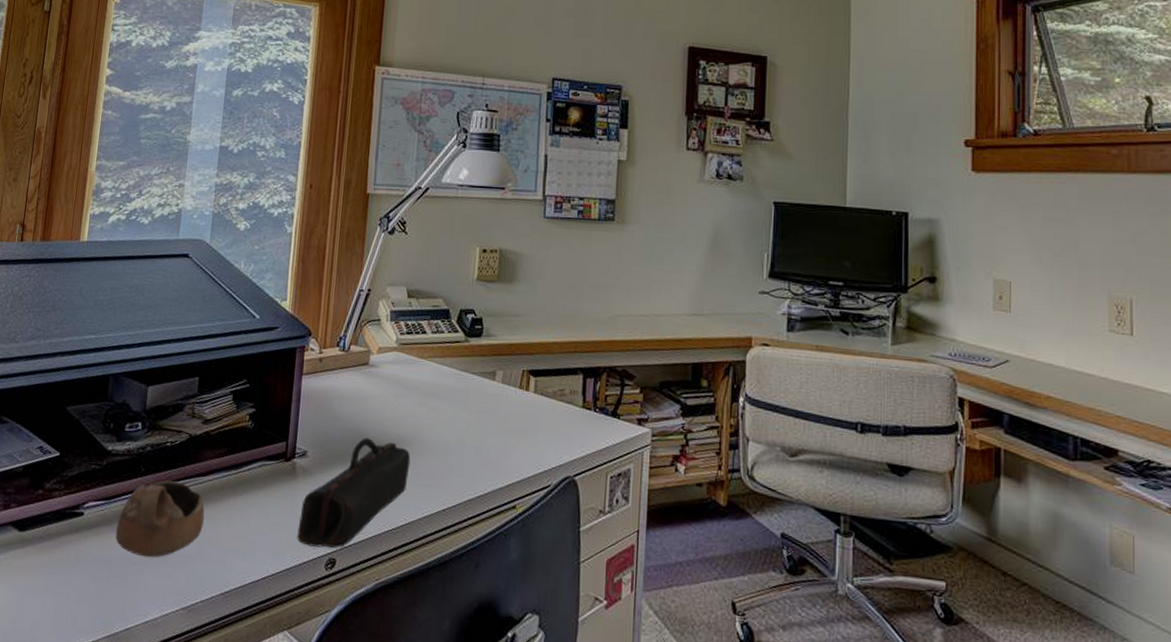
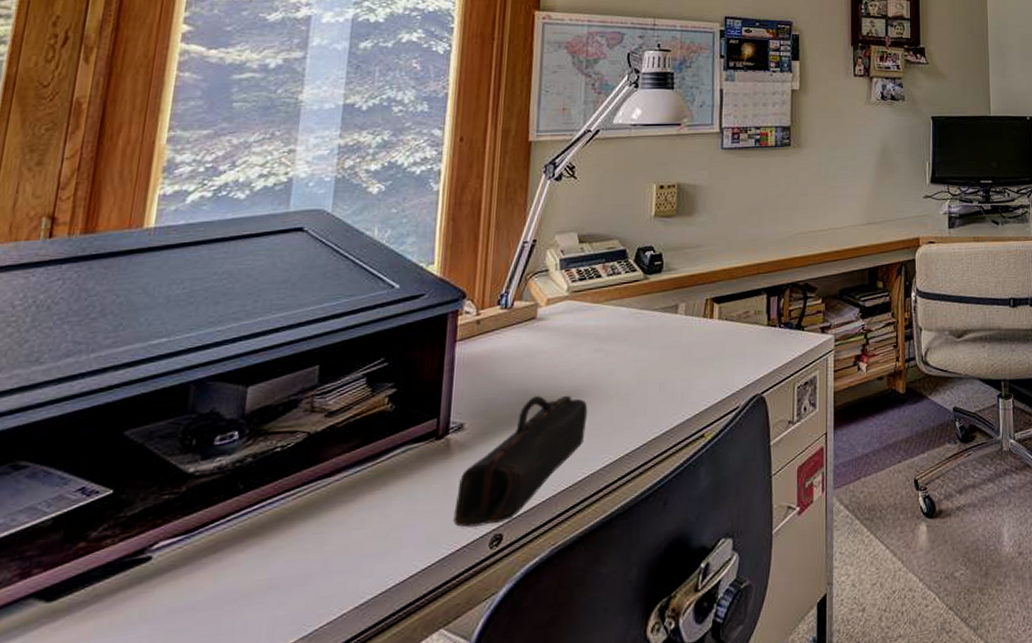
cup: present [115,480,205,558] -> none [200,490,330,591]

